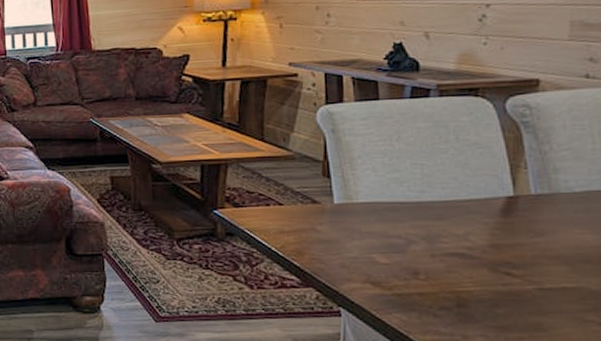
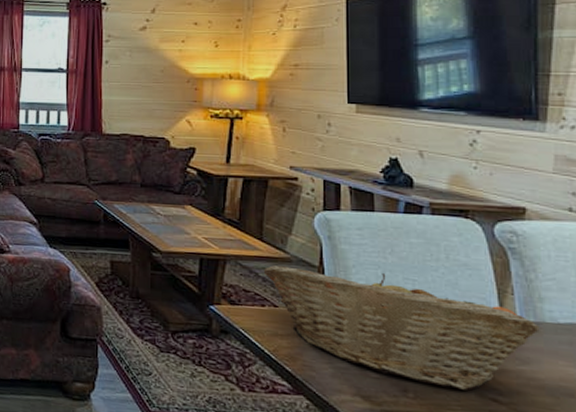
fruit basket: none [266,161,554,267] -> present [263,265,540,391]

